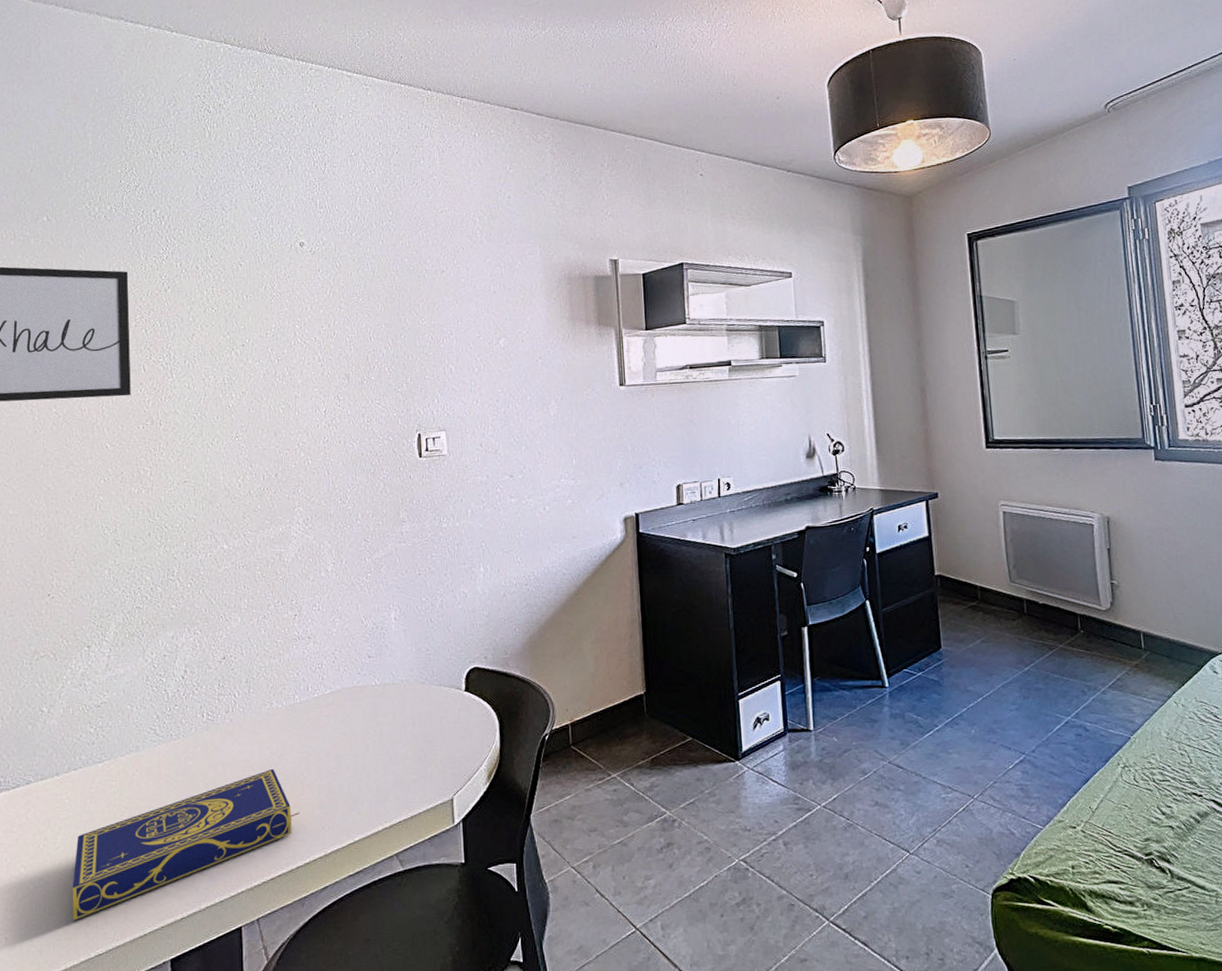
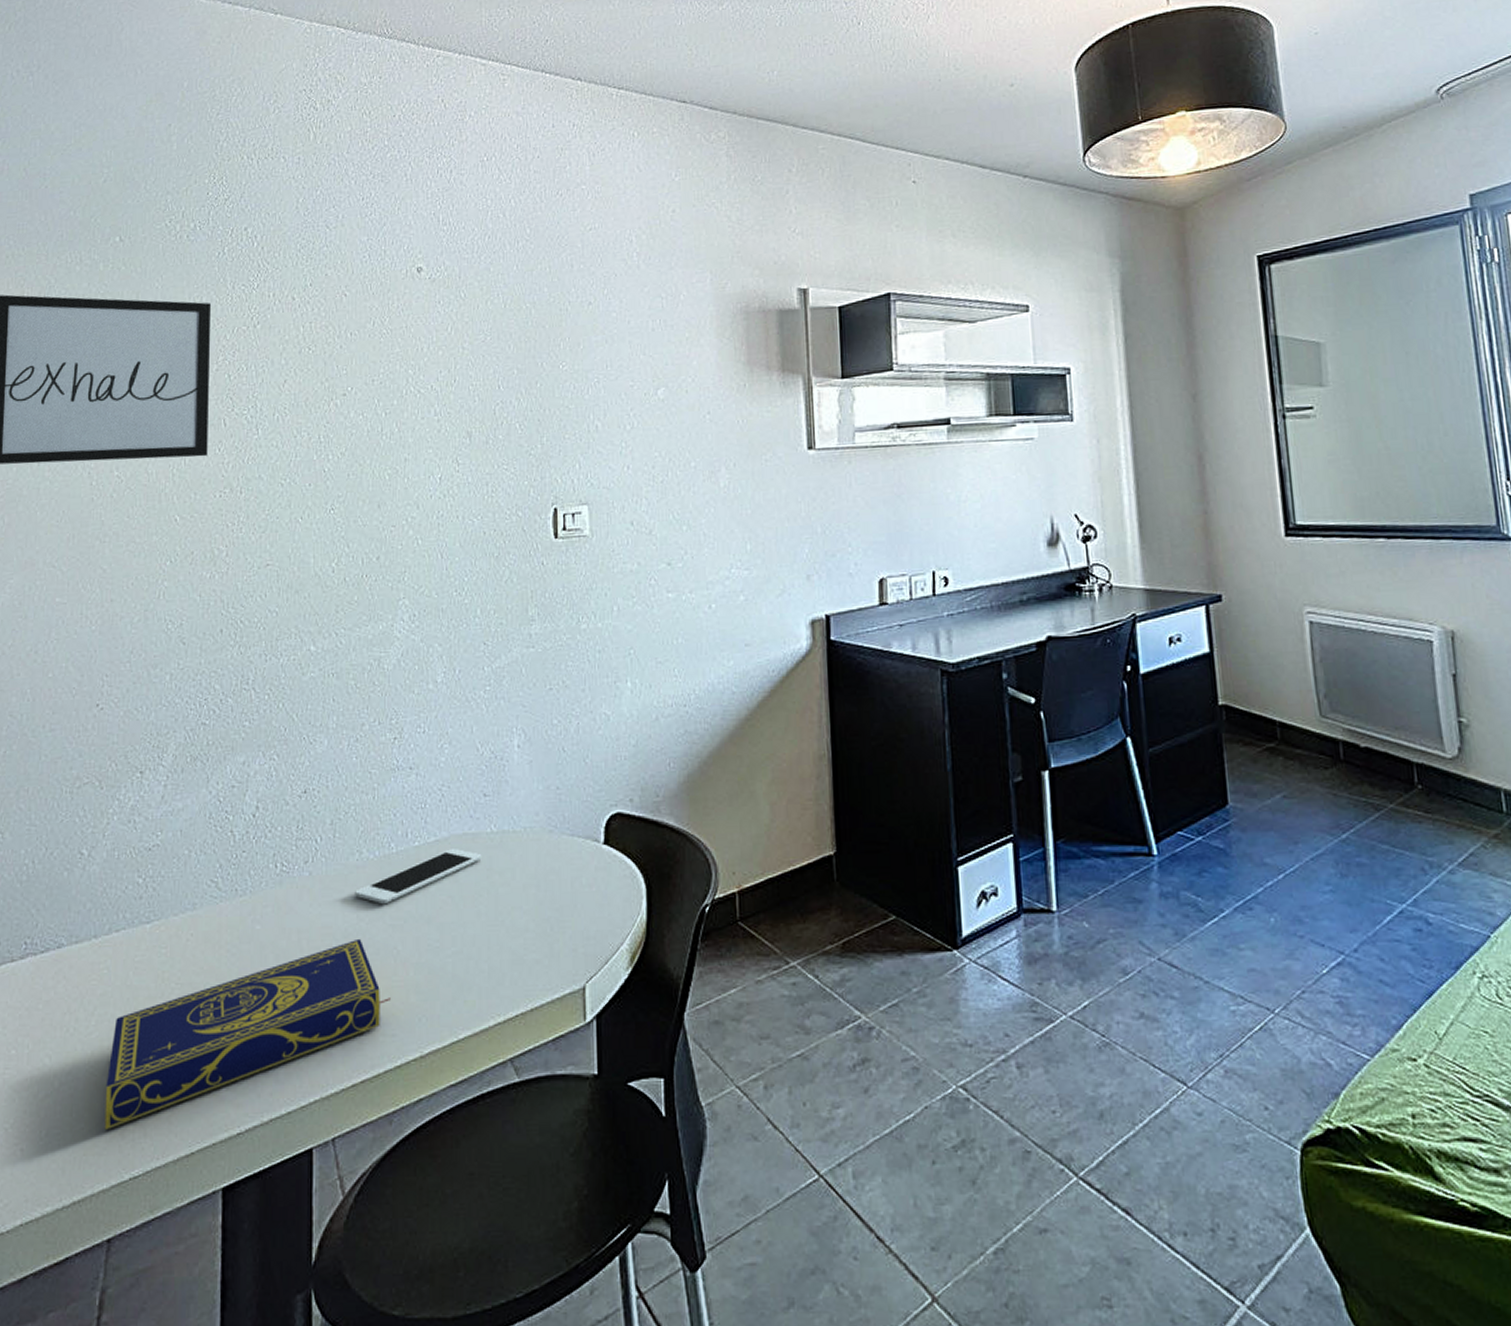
cell phone: none [268,698,369,742] -> present [355,849,482,905]

